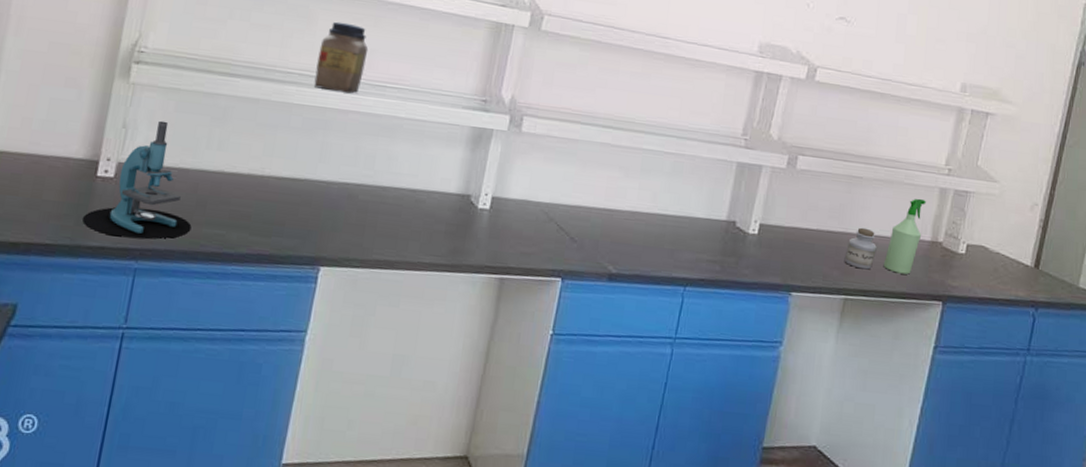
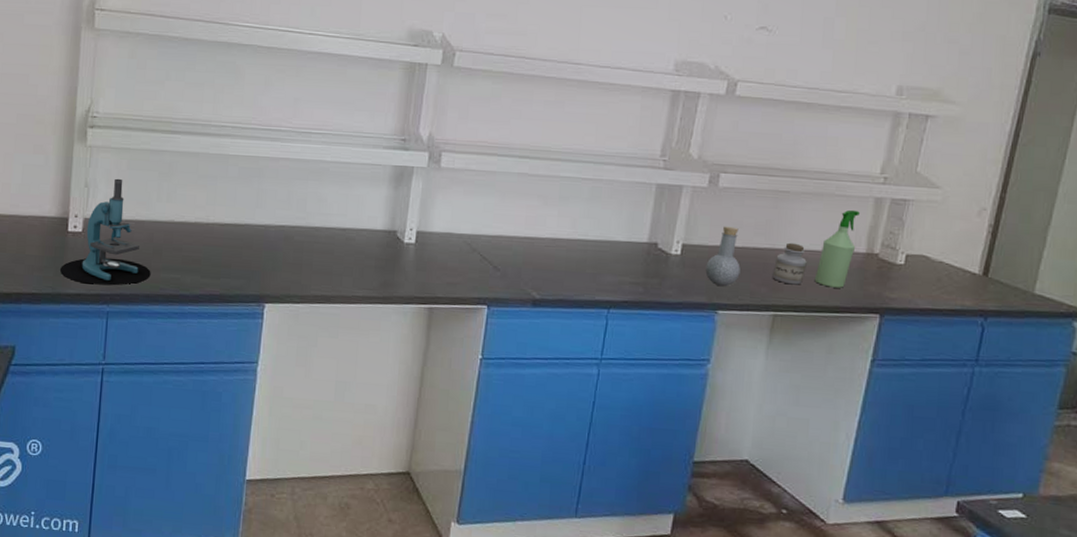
jar: present [313,21,369,94] -> none [246,74,293,142]
flask: none [781,208,815,269] -> present [705,226,741,287]

